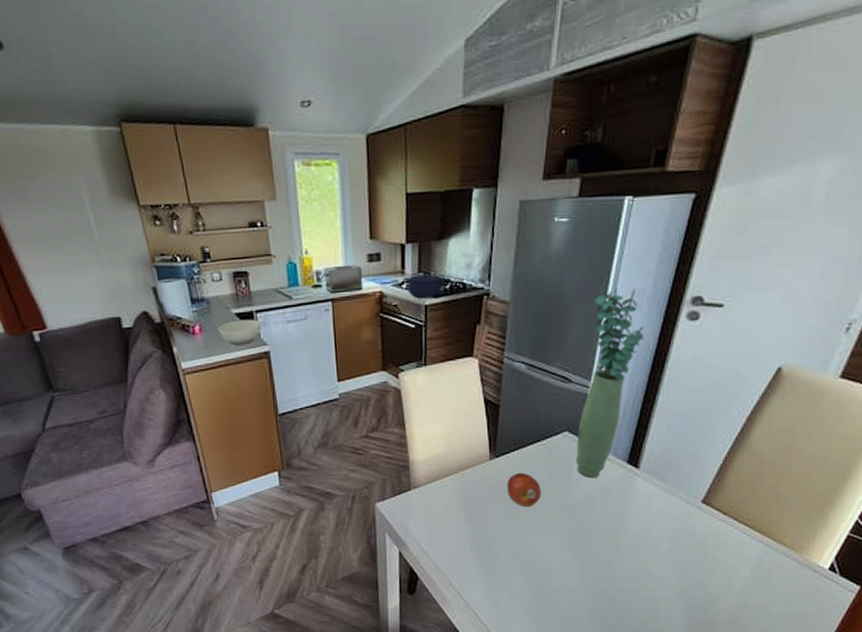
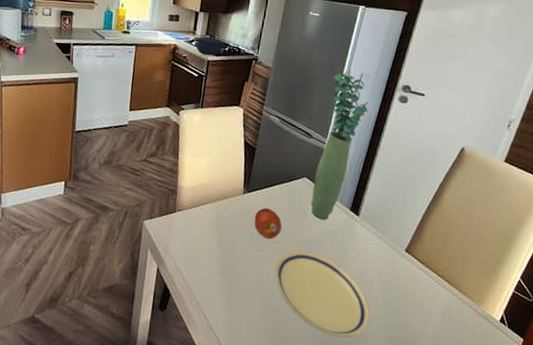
bowl: present [217,319,262,345] -> none [38,48,77,69]
toaster: present [324,264,363,294] -> none [132,19,164,42]
plate: none [538,515,658,604] -> present [275,250,370,338]

